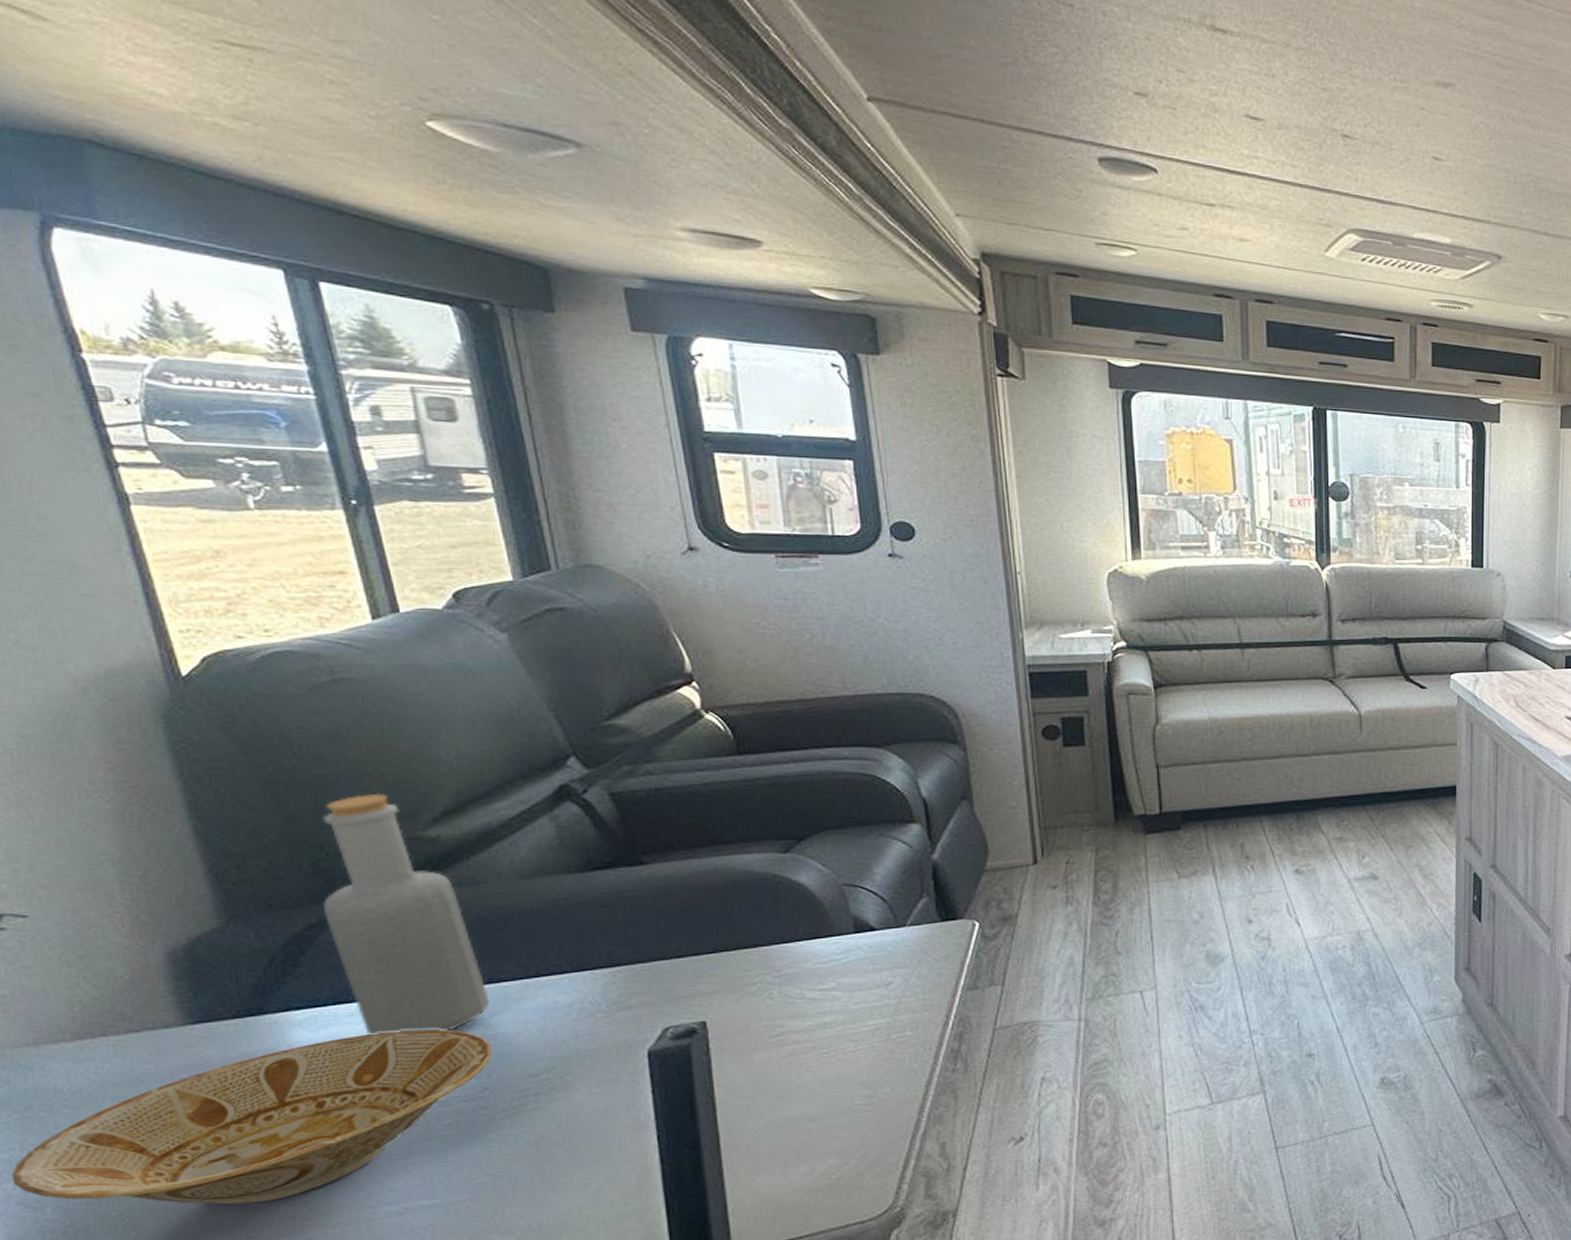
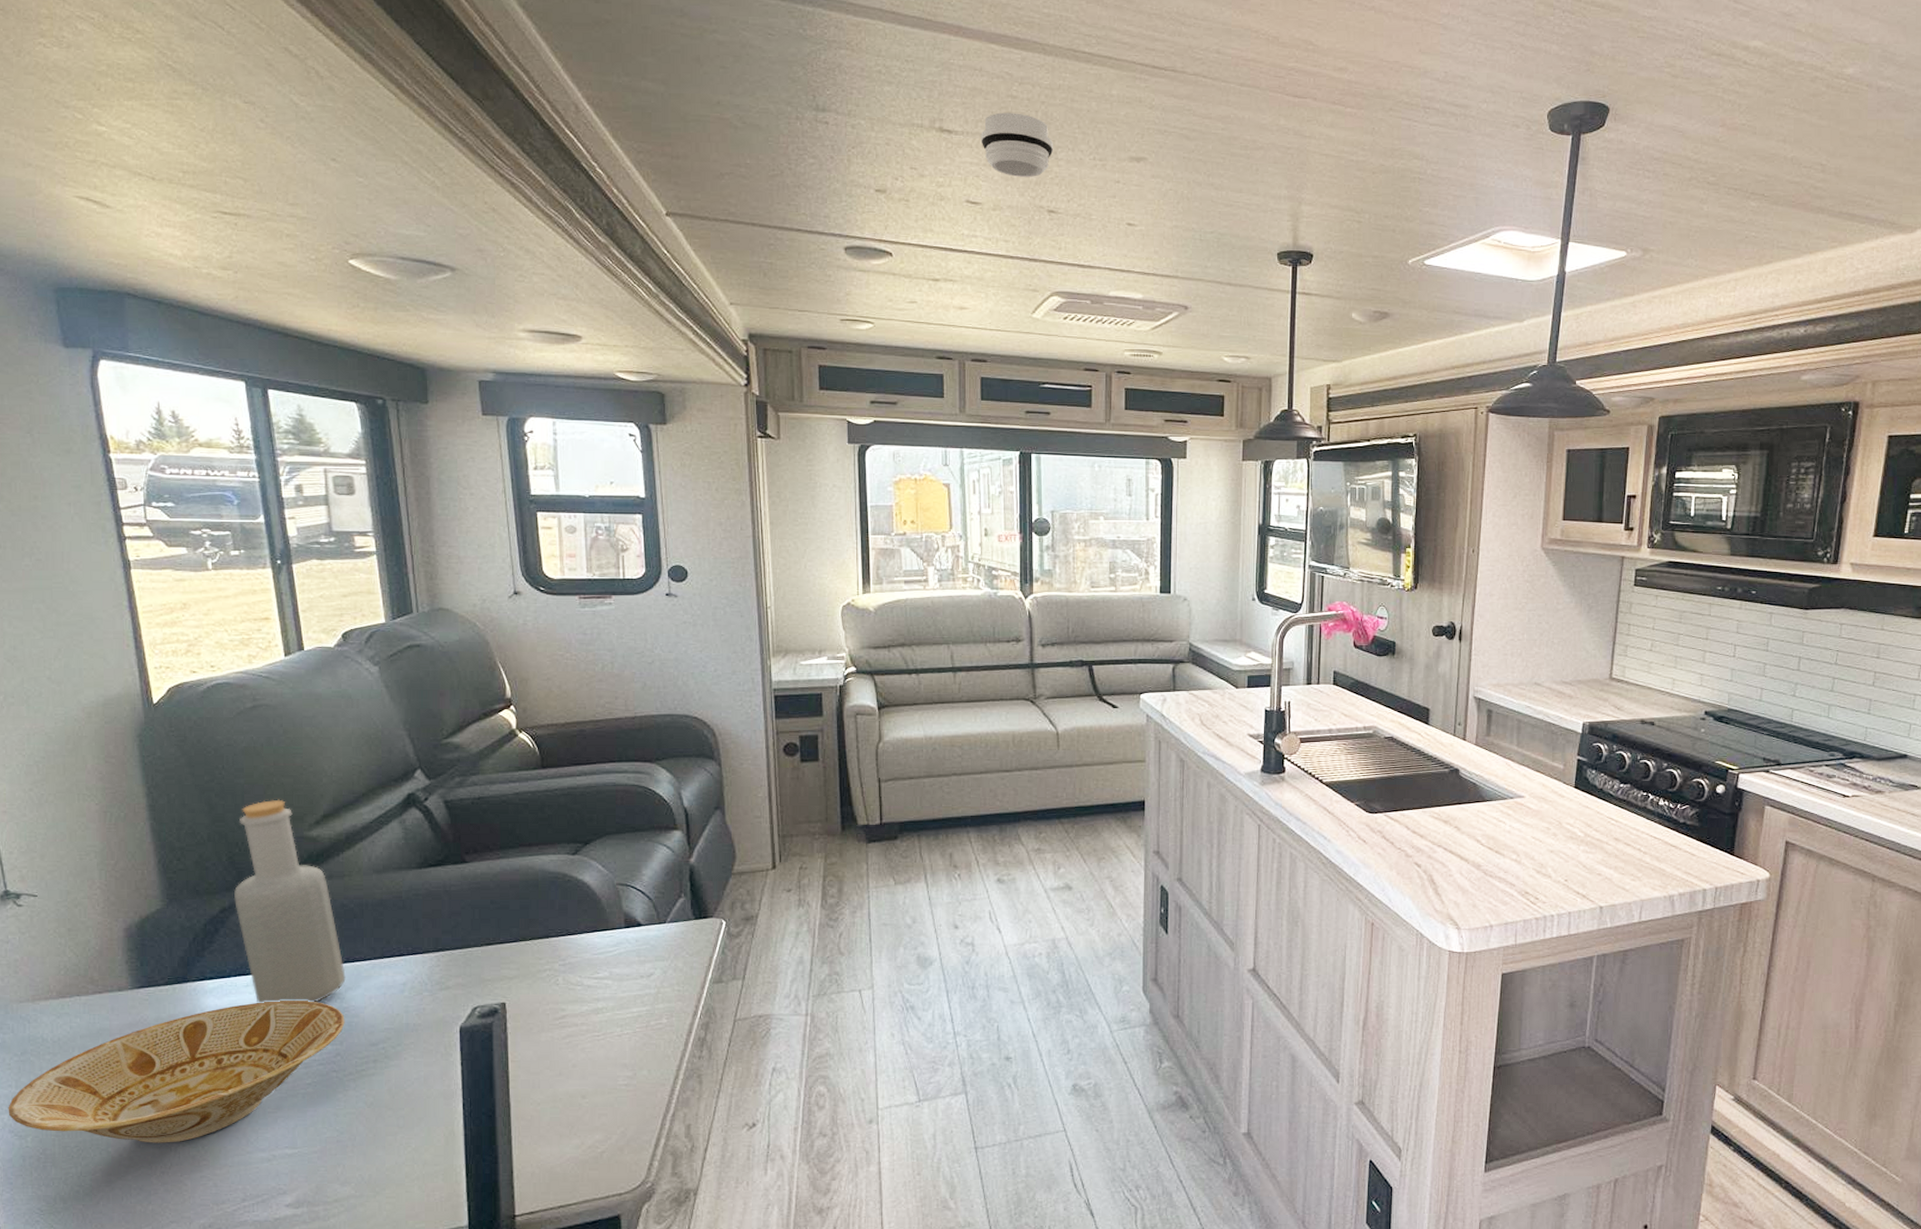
smoke detector: none [1261,14,1348,95] -> present [981,112,1054,177]

